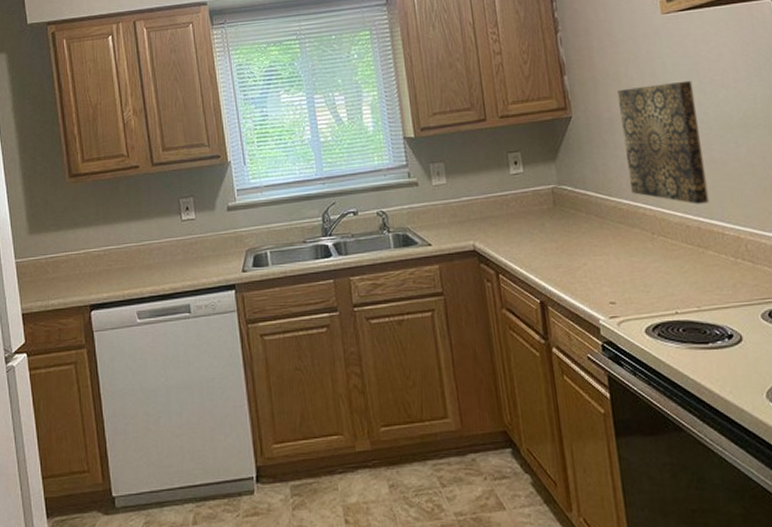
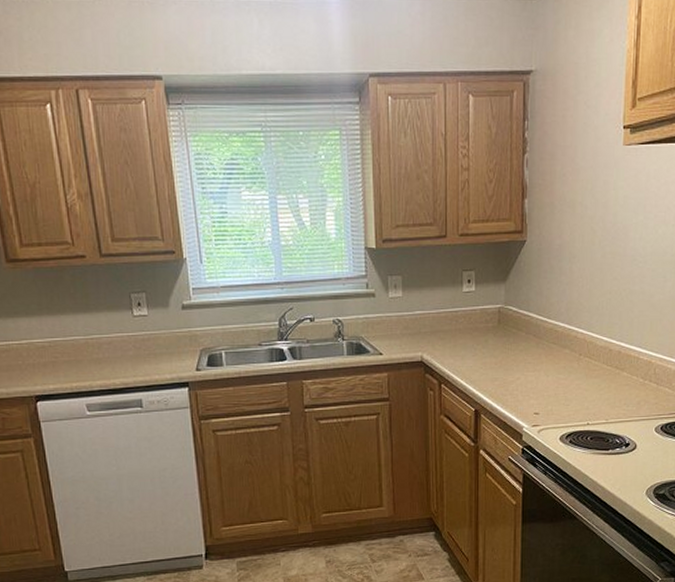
wall art: present [618,80,710,204] -> none [568,214,638,331]

